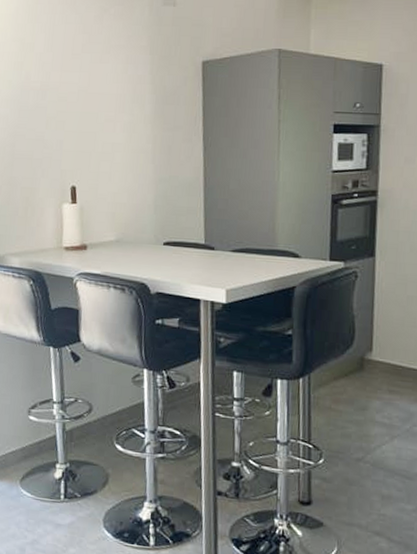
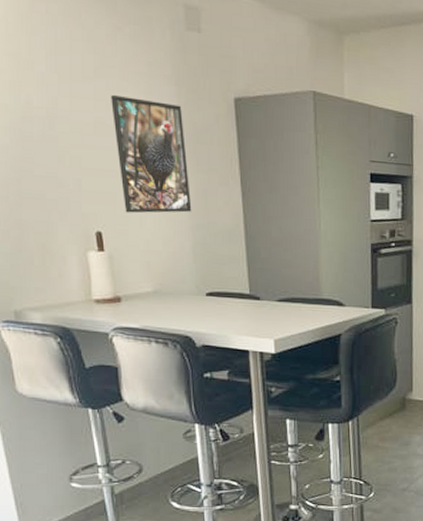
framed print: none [93,66,156,169] -> present [111,94,192,214]

